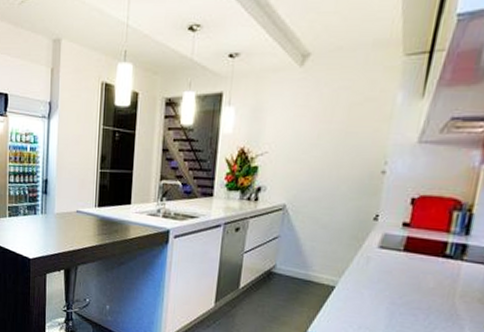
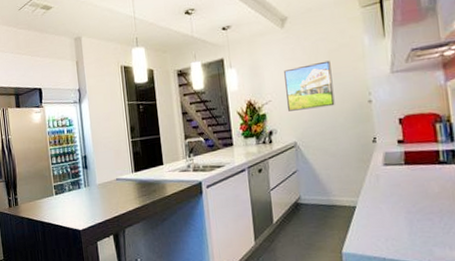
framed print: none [285,115,349,171] -> present [284,60,335,111]

